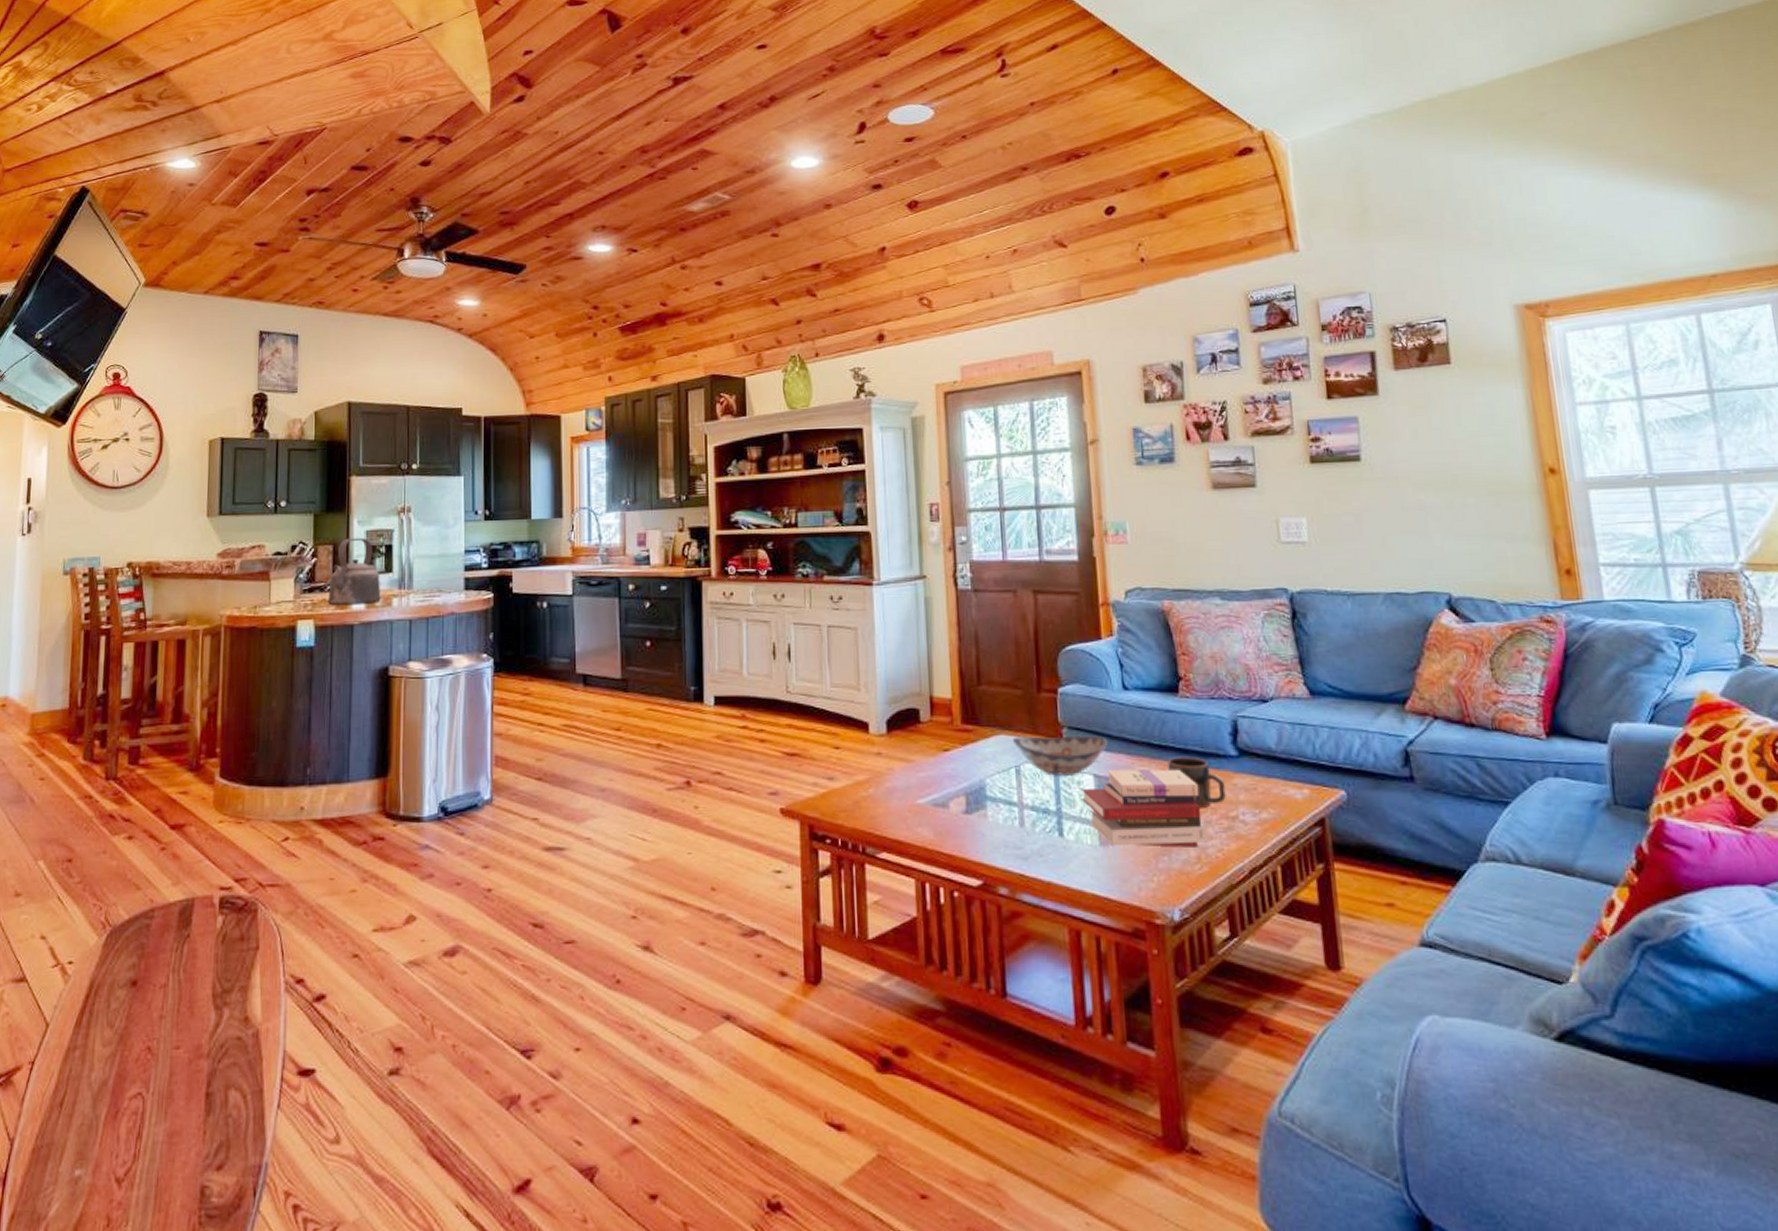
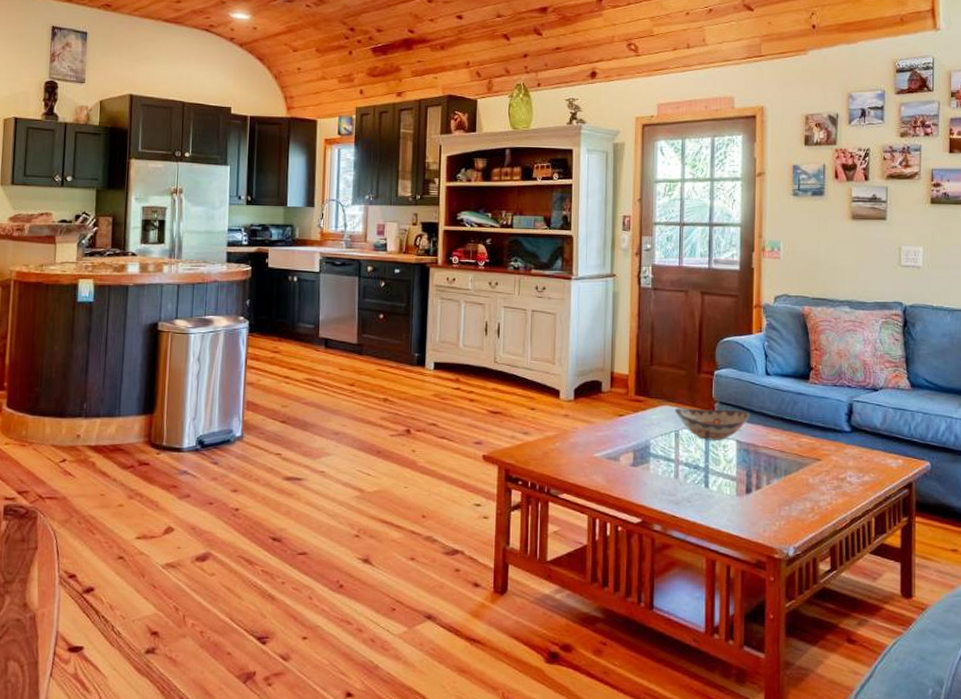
kettle: present [328,537,381,606] -> none [107,212,154,270]
books: present [1081,769,1208,847] -> none [726,438,821,500]
mug: present [1167,757,1226,809] -> none [795,430,838,472]

